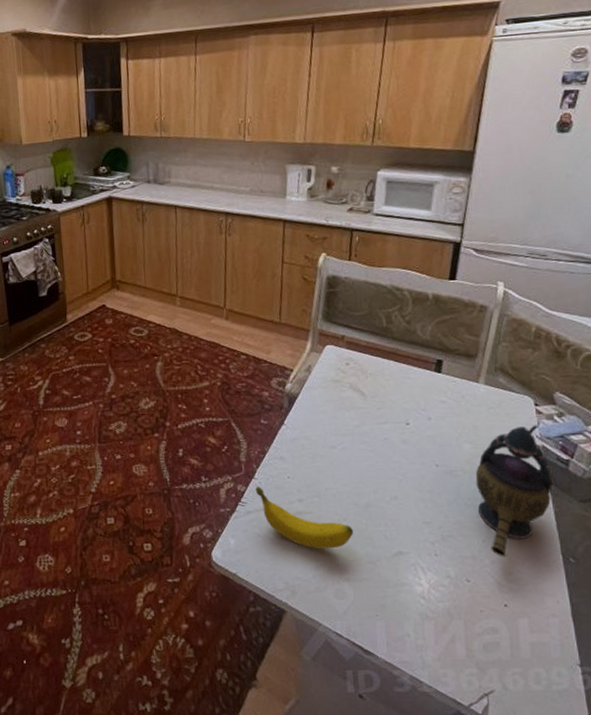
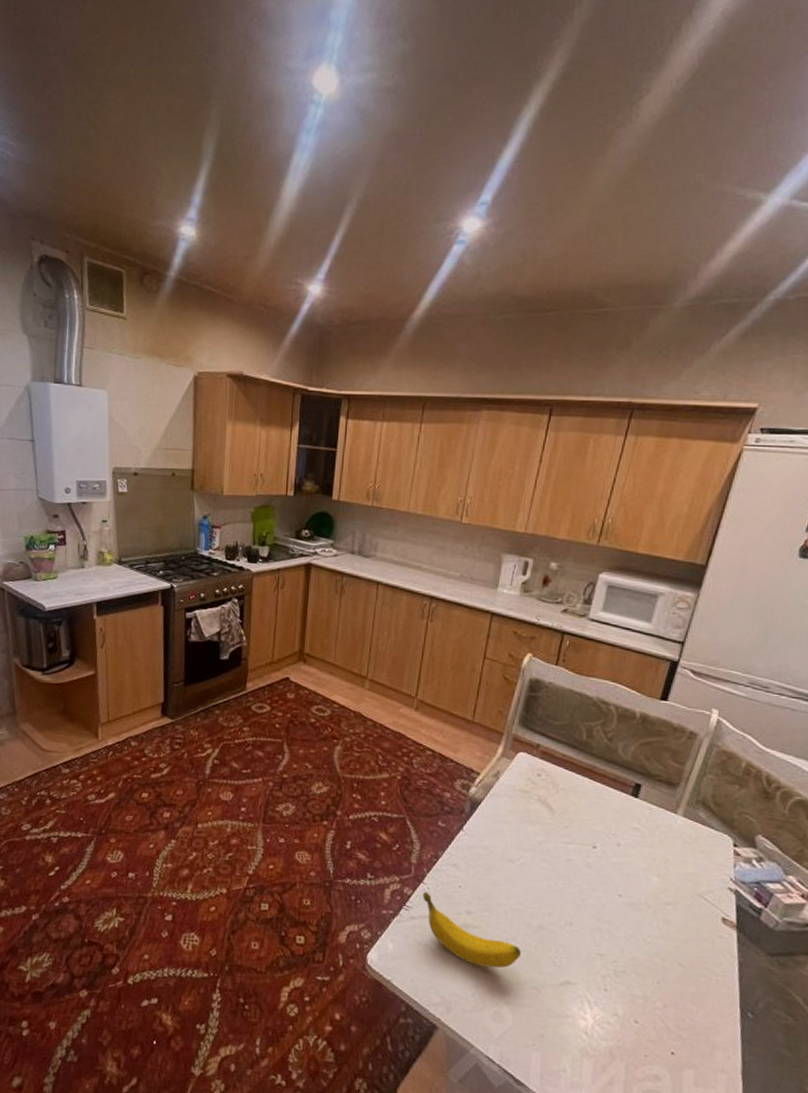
teapot: present [475,425,553,557] -> none [656,866,741,1002]

